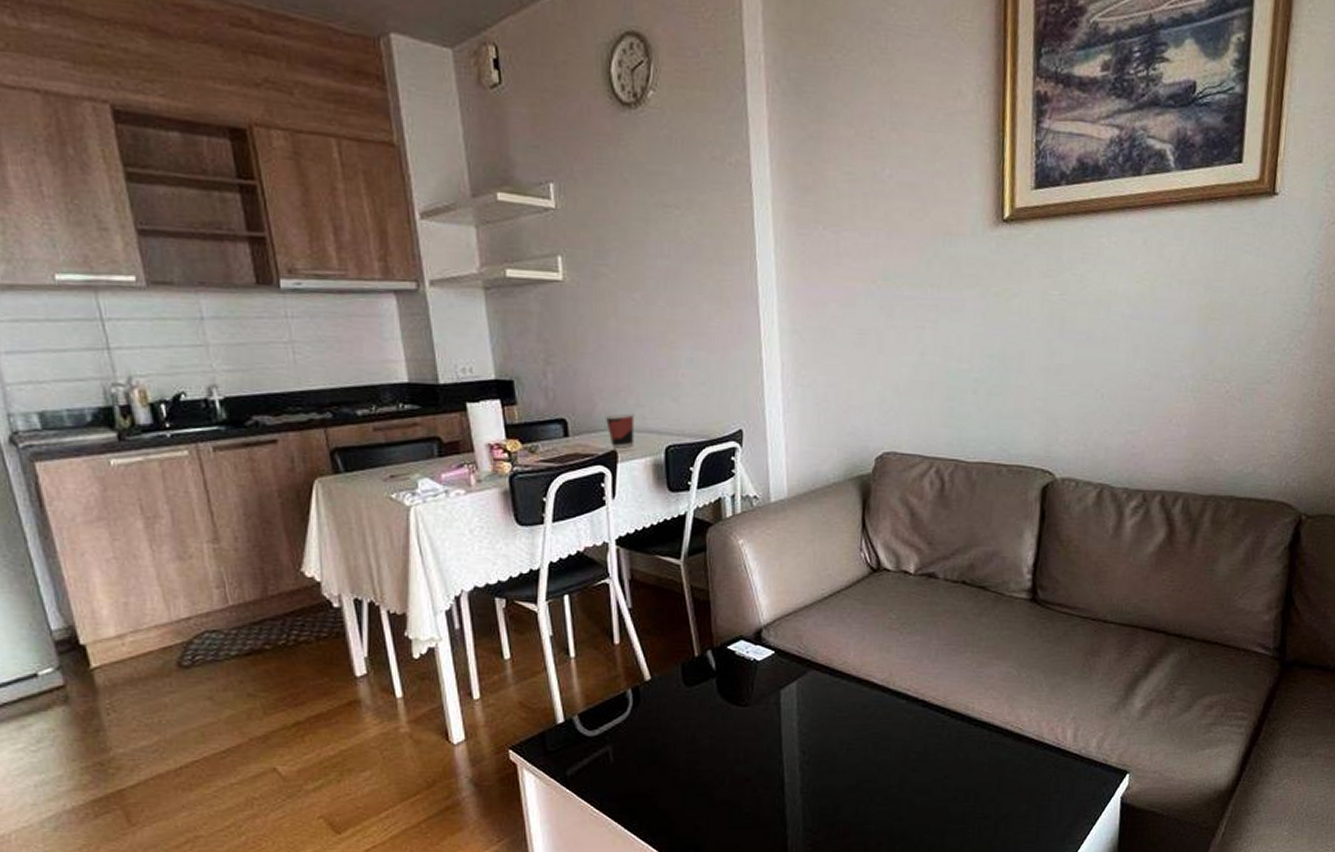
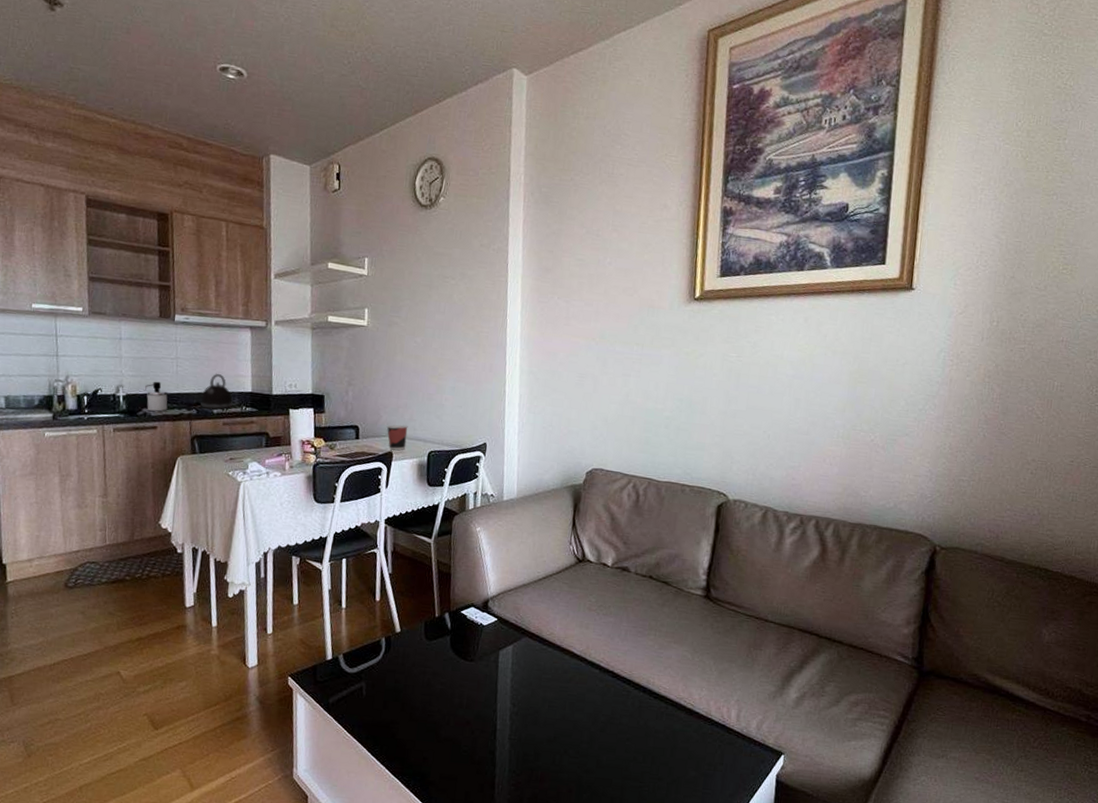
soap dispenser: none [248,376,289,419] -> present [143,381,168,412]
kettle: none [336,359,384,411] -> present [200,373,233,410]

